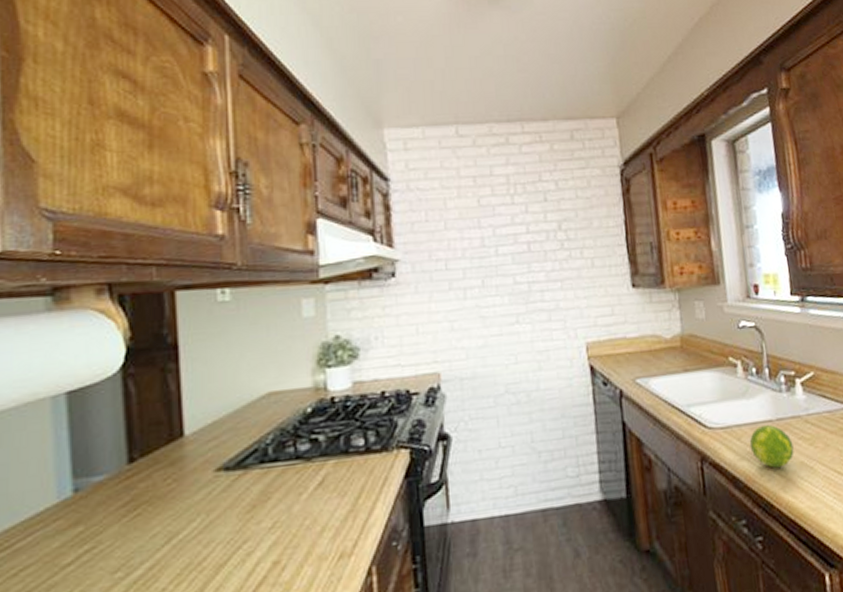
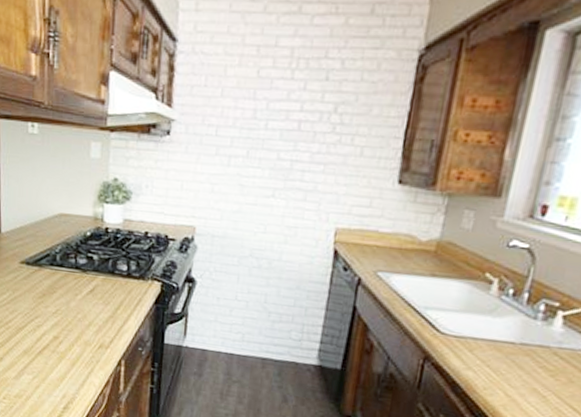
fruit: present [749,425,794,468] -> none [480,345,531,388]

